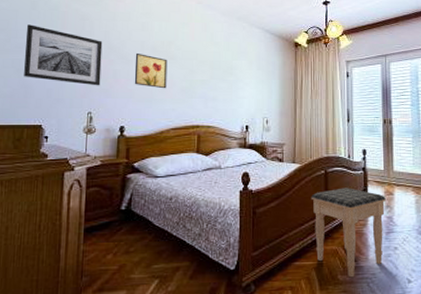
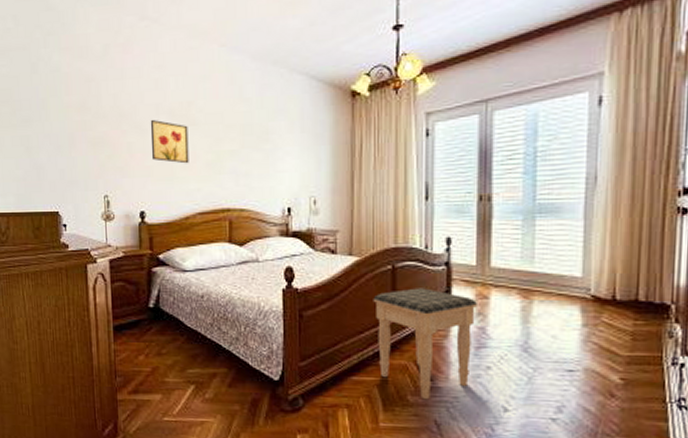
wall art: present [24,24,103,86] -> none [29,92,115,164]

